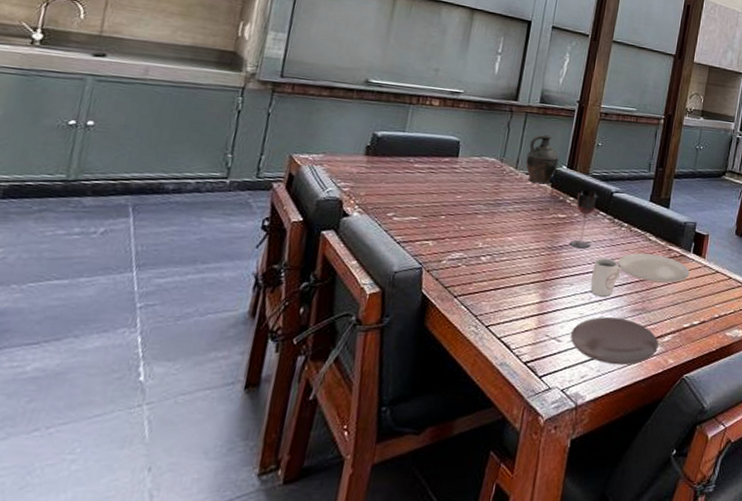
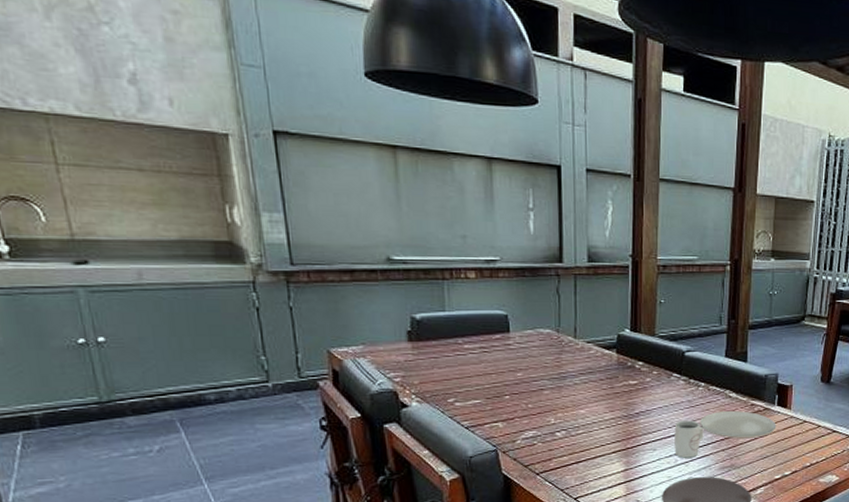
ceramic jug: present [525,134,560,184] -> none [583,297,621,351]
wineglass: present [570,189,599,249] -> none [646,352,670,413]

